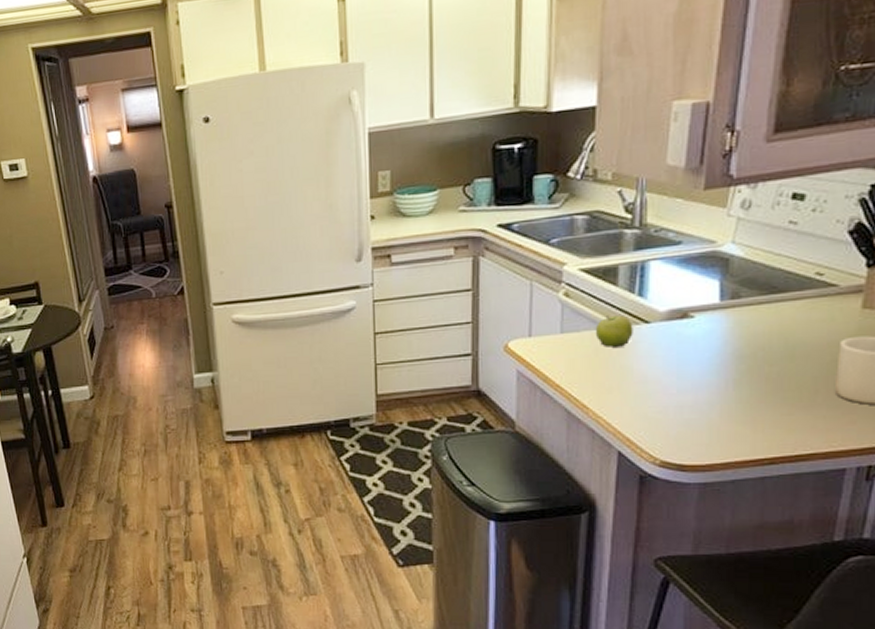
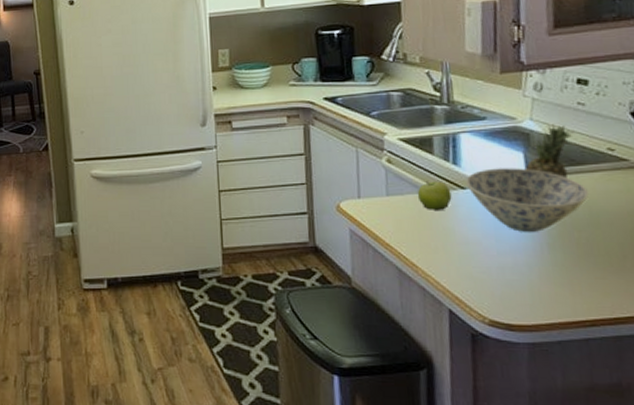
bowl: none [651,298,786,369] -> present [466,168,589,233]
fruit: none [720,247,779,308] -> present [526,124,573,179]

